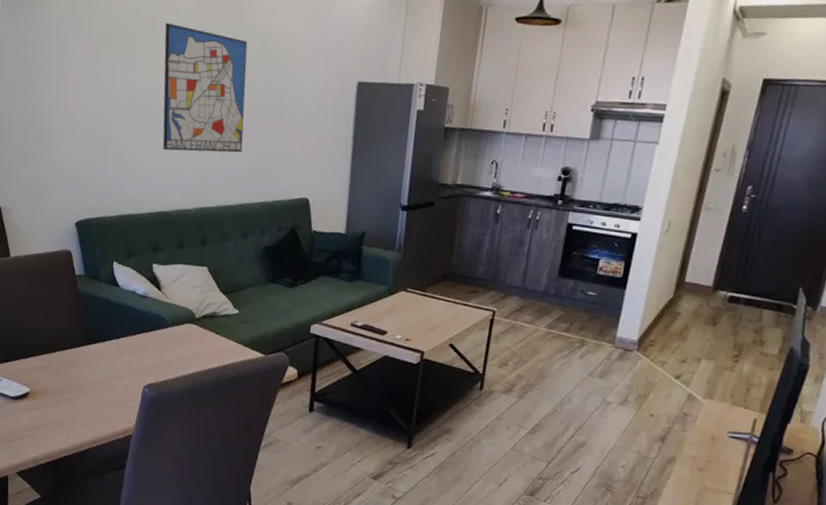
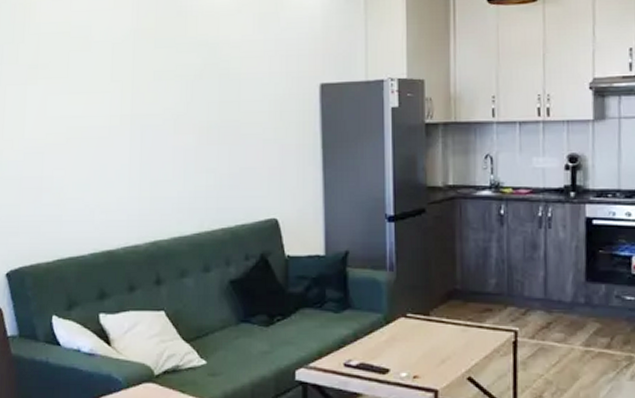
wall art: present [163,22,248,153] -> none [100,42,196,181]

